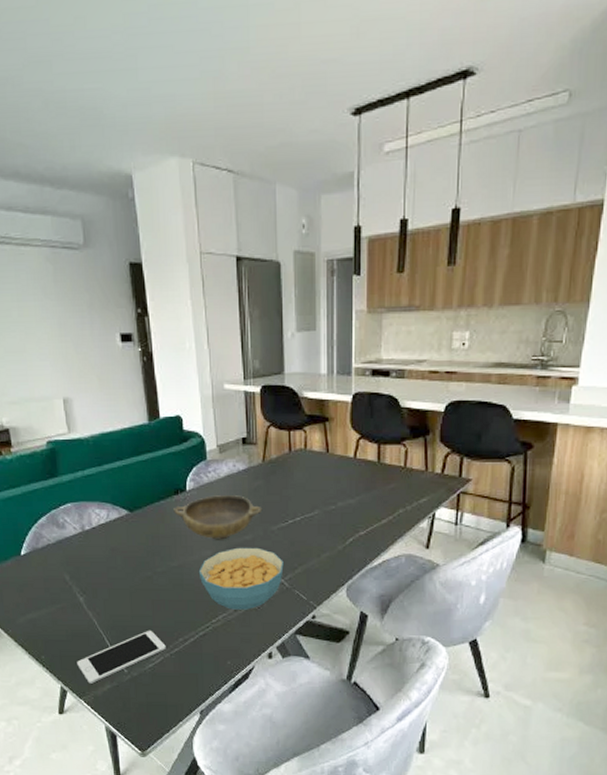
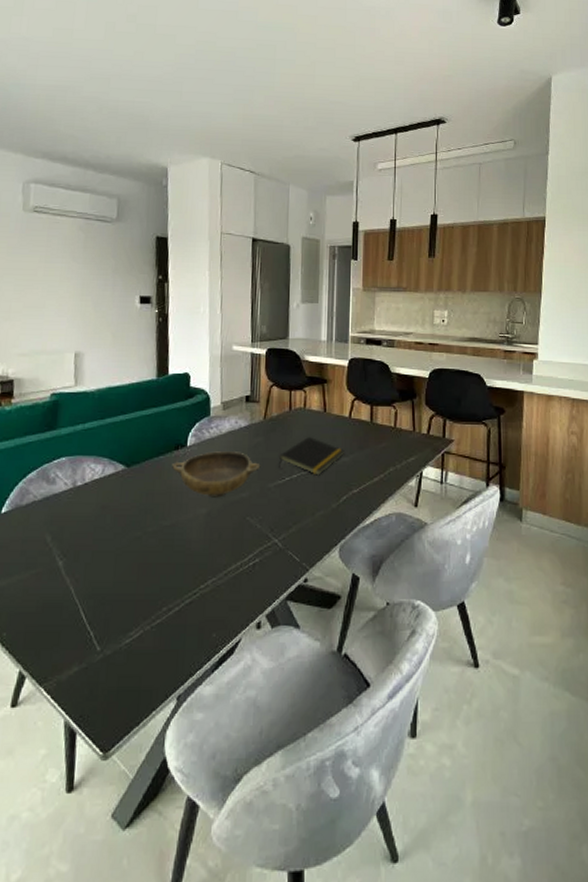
cell phone: present [77,630,166,684] -> none [43,598,147,666]
cereal bowl: present [198,547,284,610] -> none [191,505,278,573]
notepad: none [280,479,349,518] -> present [278,437,344,476]

